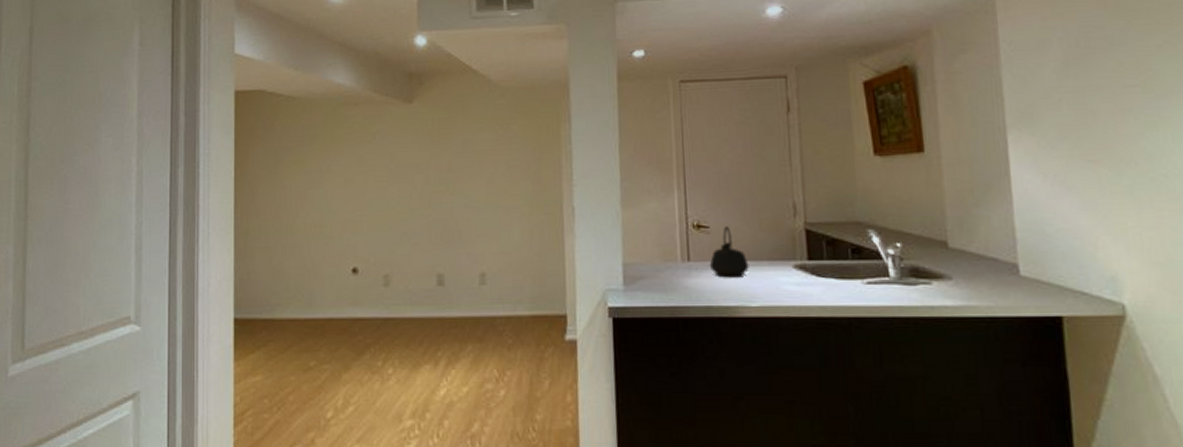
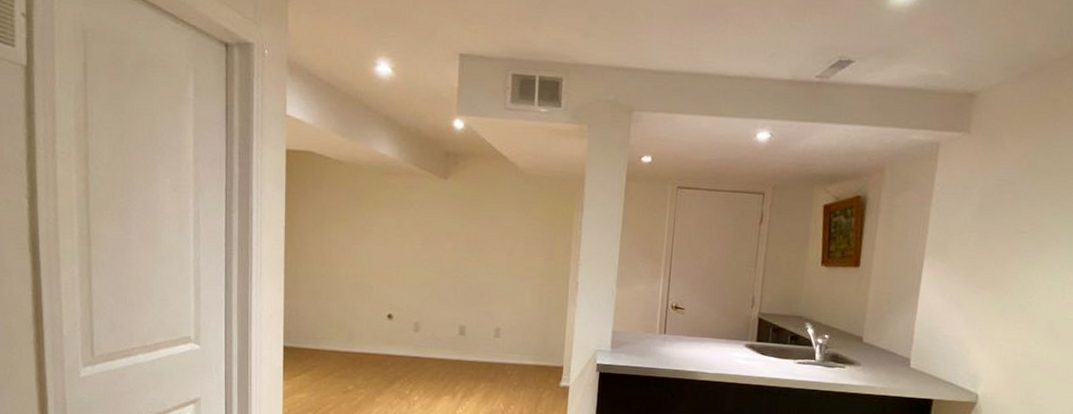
kettle: present [709,226,749,278] -> none [680,310,711,350]

